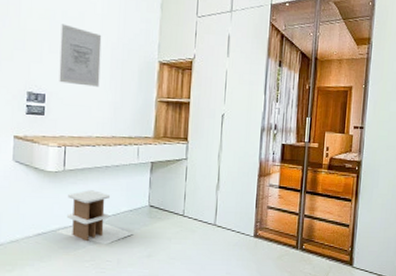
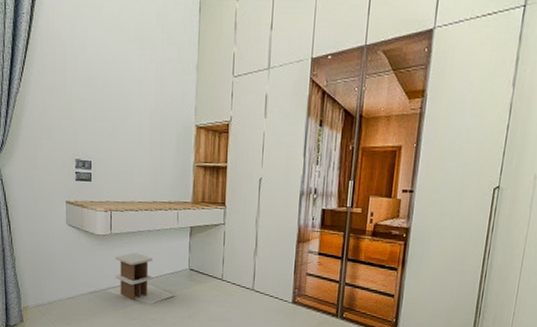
wall art: present [59,24,102,87] -> none [103,91,141,153]

